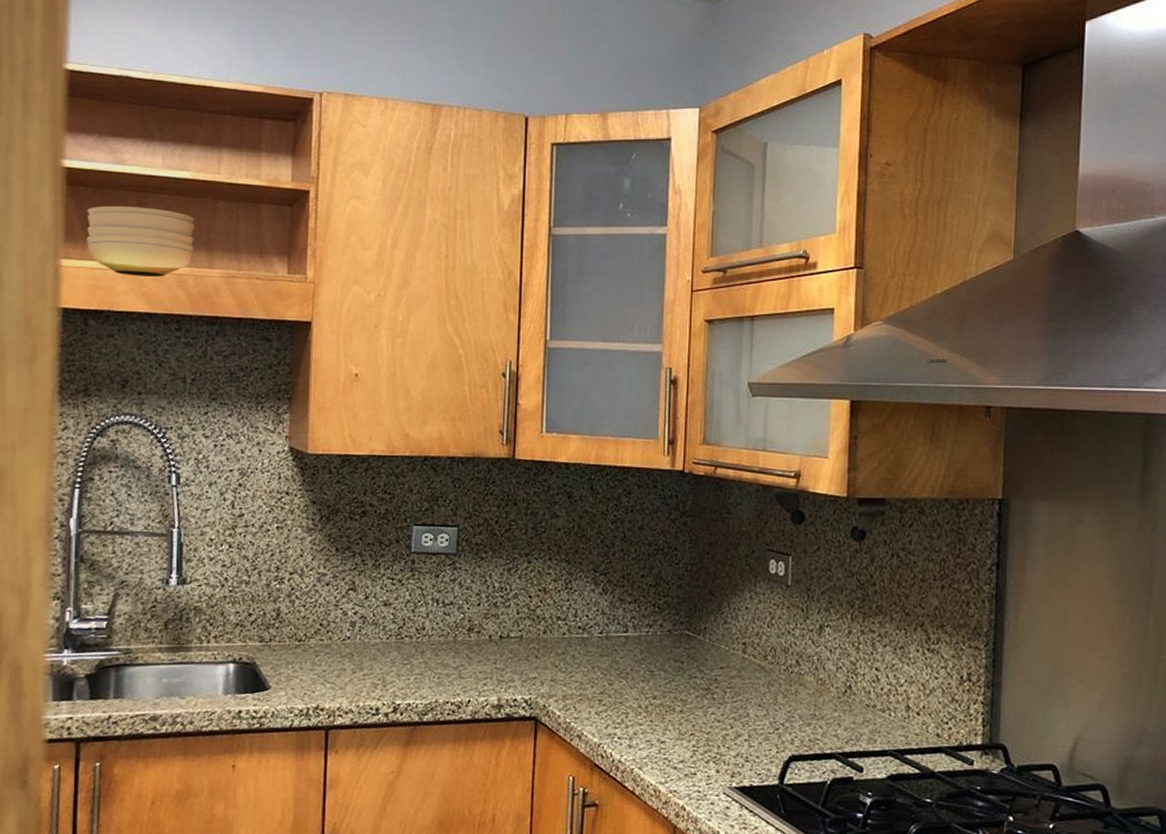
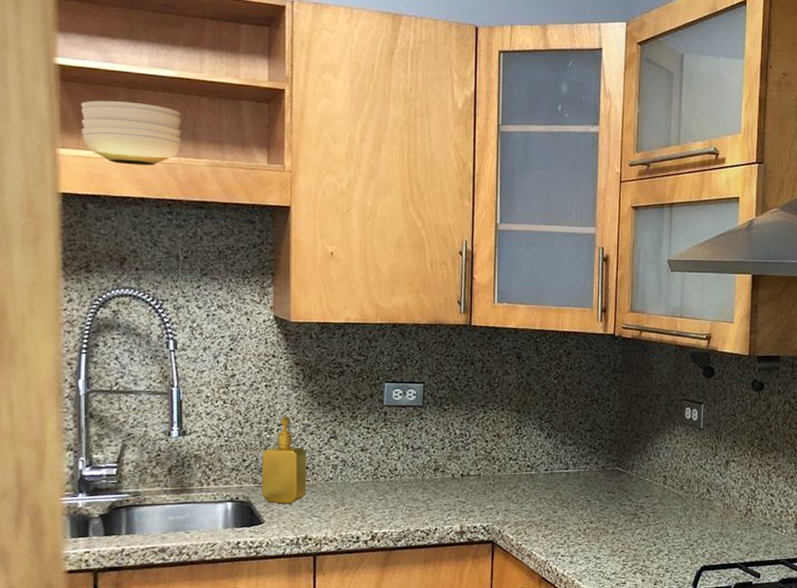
soap dispenser: none [268,562,321,667] -> present [261,415,306,504]

